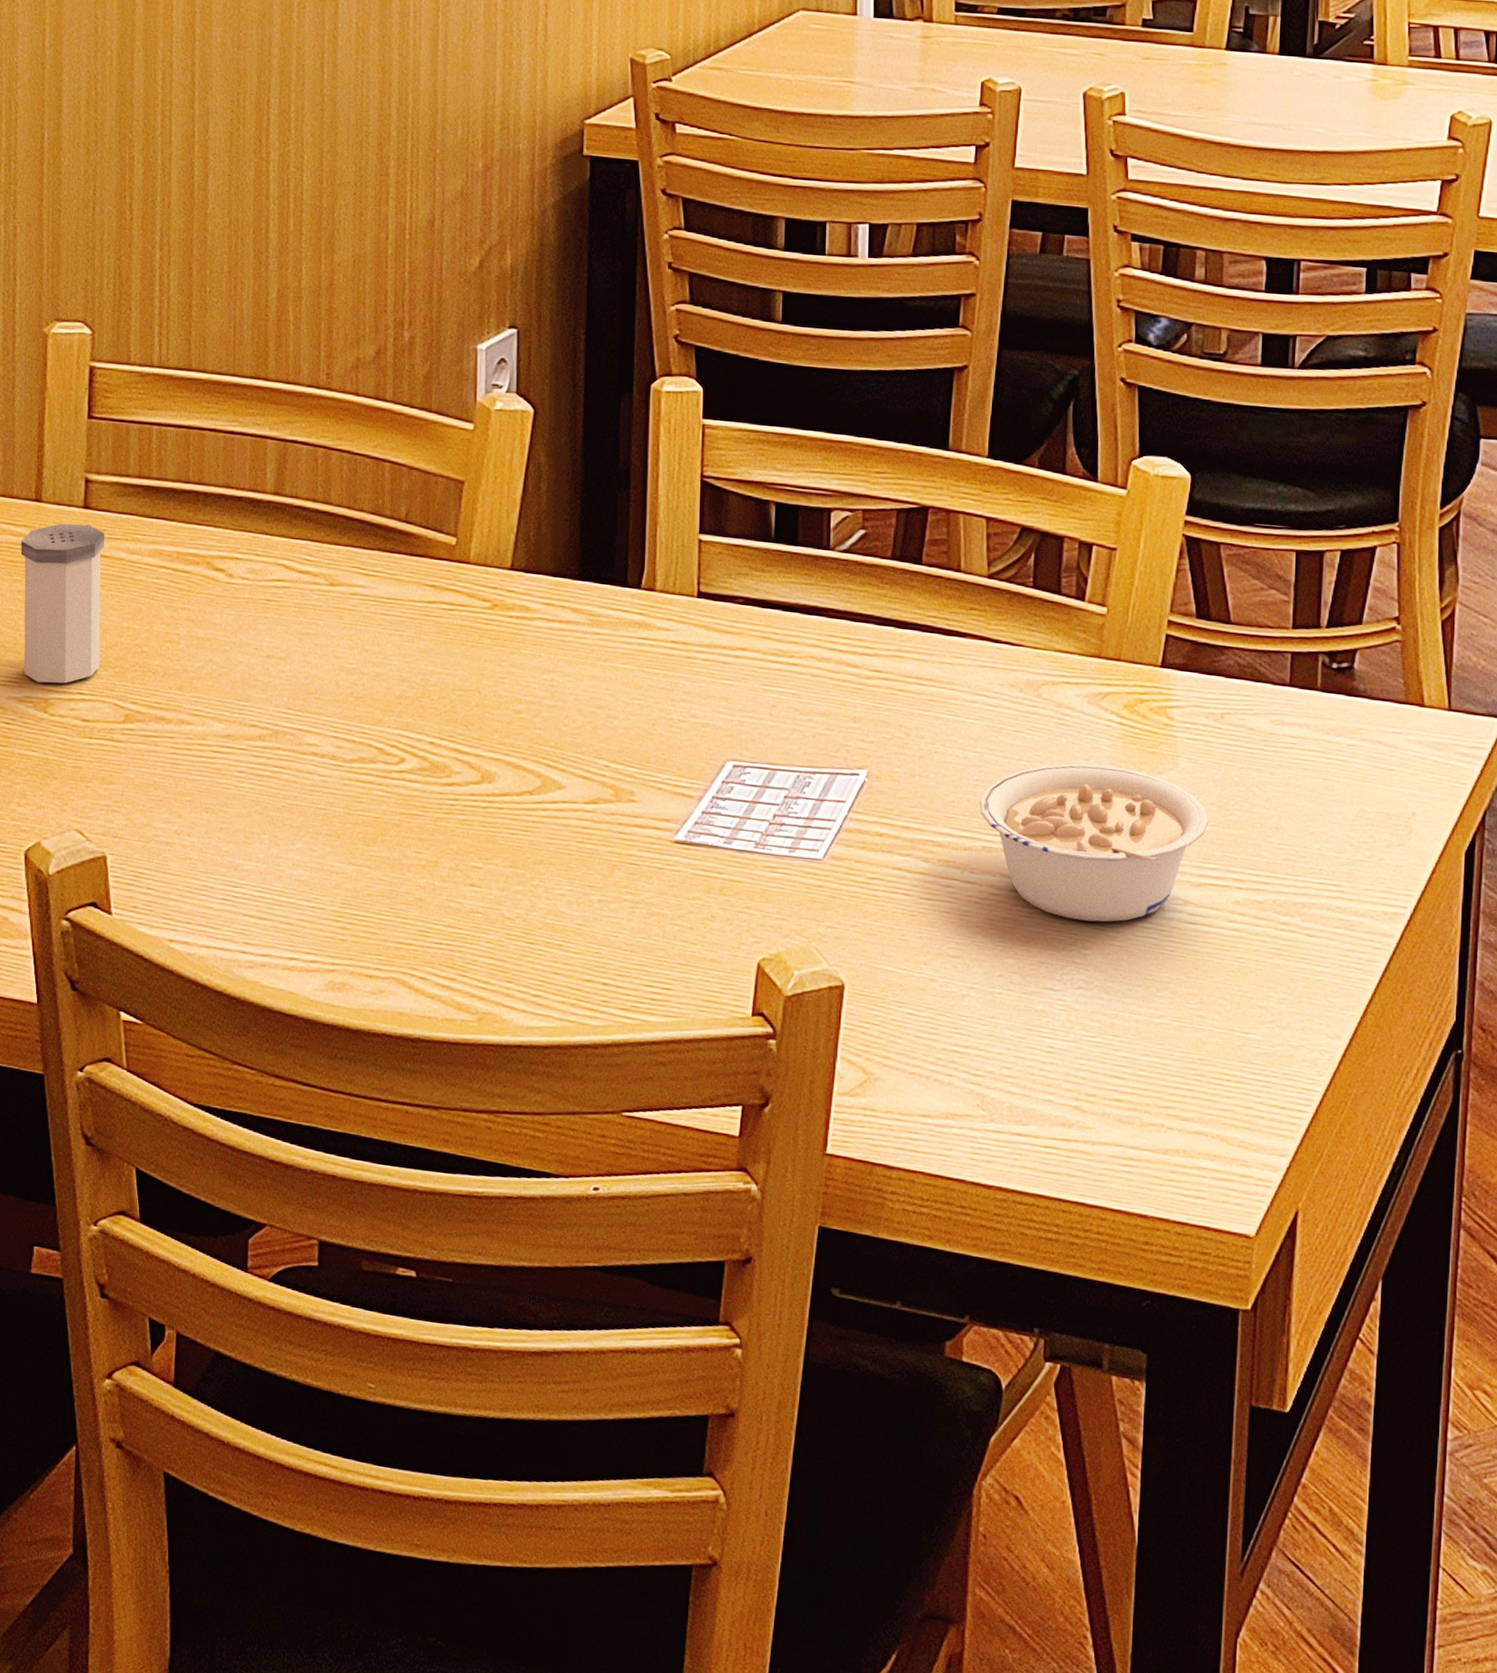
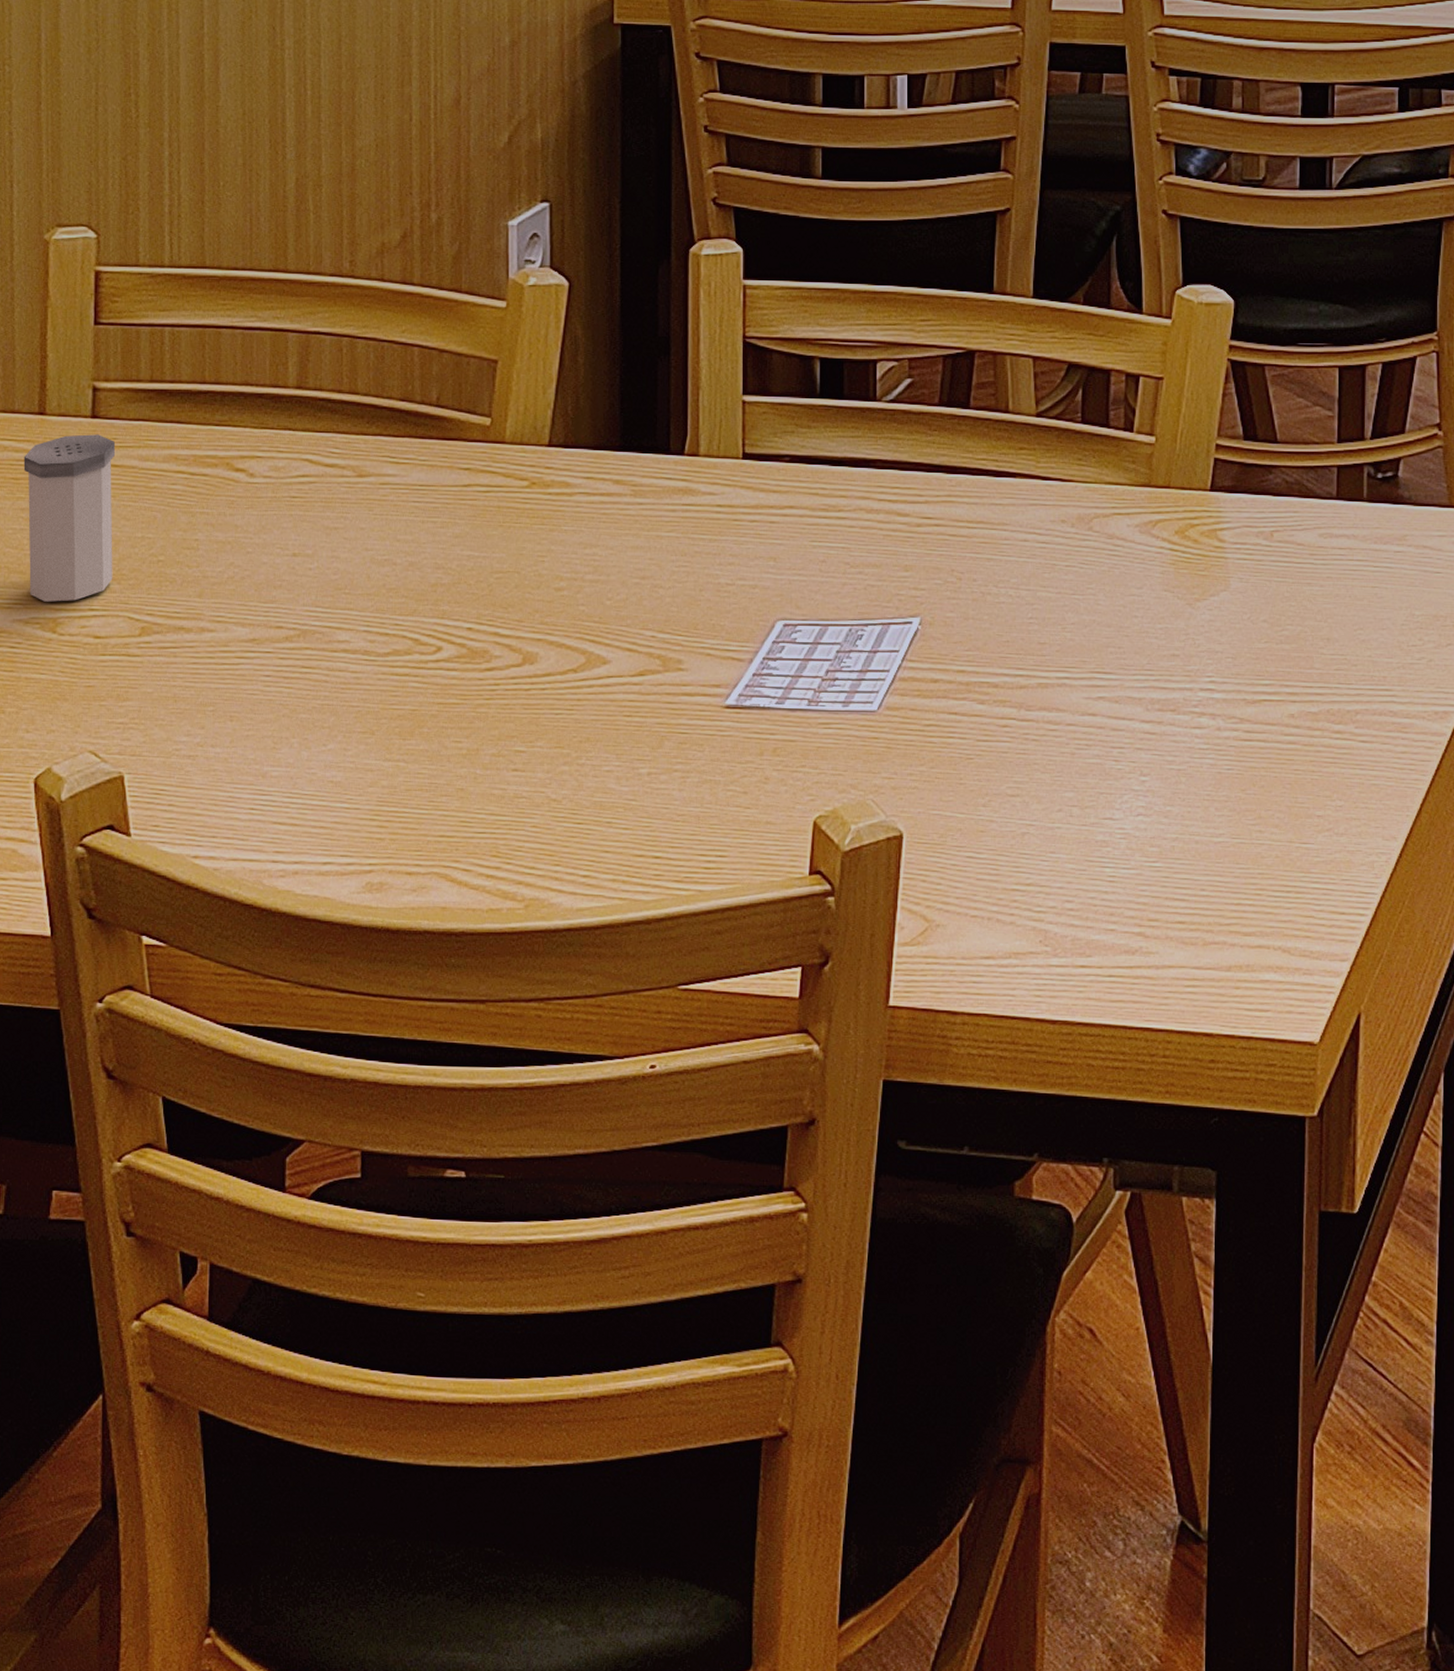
legume: present [980,763,1209,922] -> none [1034,593,1262,748]

